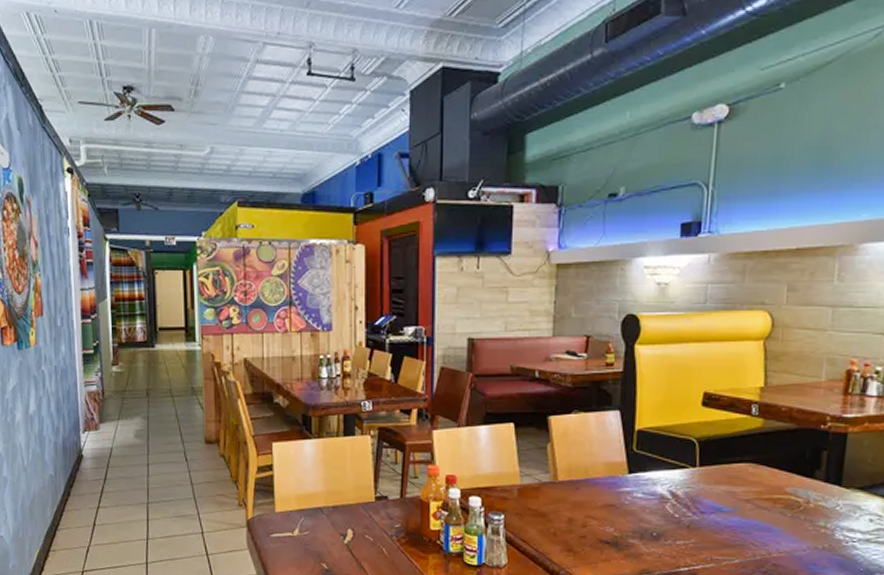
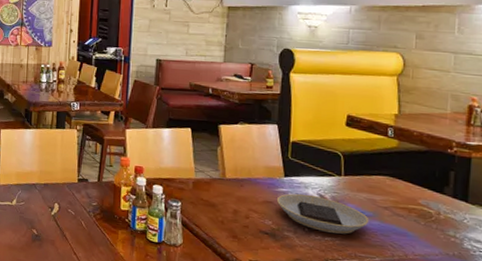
plate: none [620,492,728,536] -> present [277,193,370,234]

